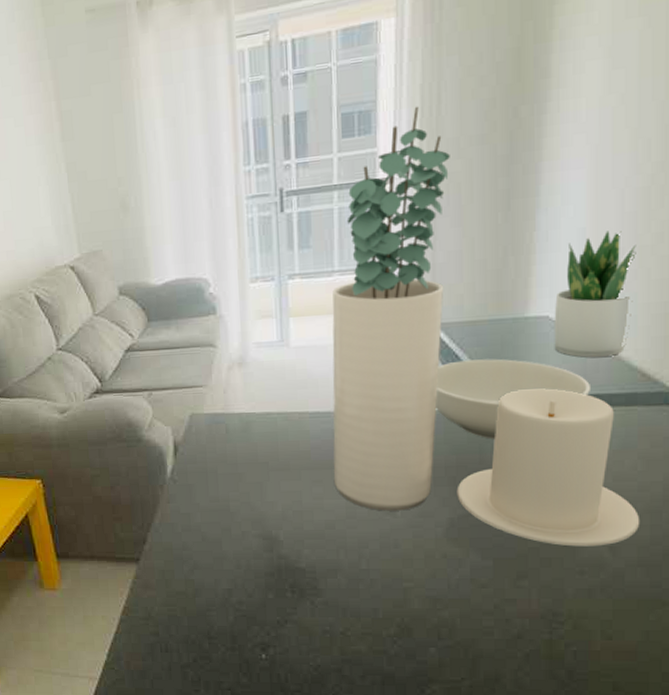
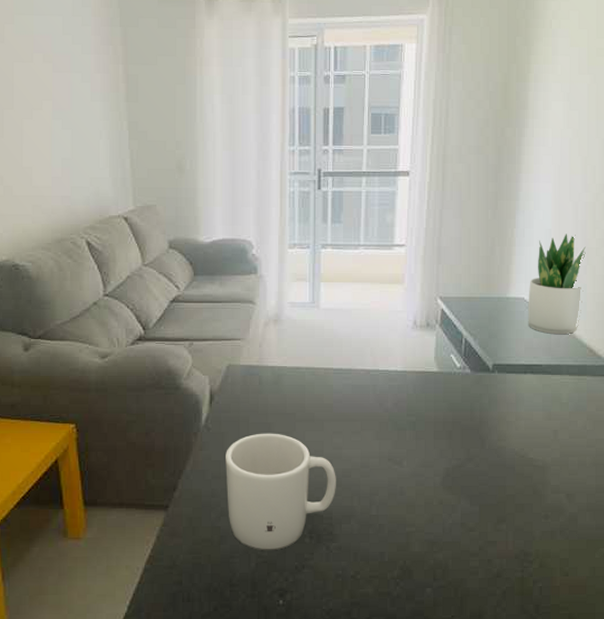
mug: none [194,483,319,605] -> present [225,433,336,551]
vase: present [332,106,450,511] -> none [351,116,454,461]
bowl: present [435,358,592,439] -> none [437,330,554,399]
candle: present [457,388,640,547] -> none [452,358,589,494]

